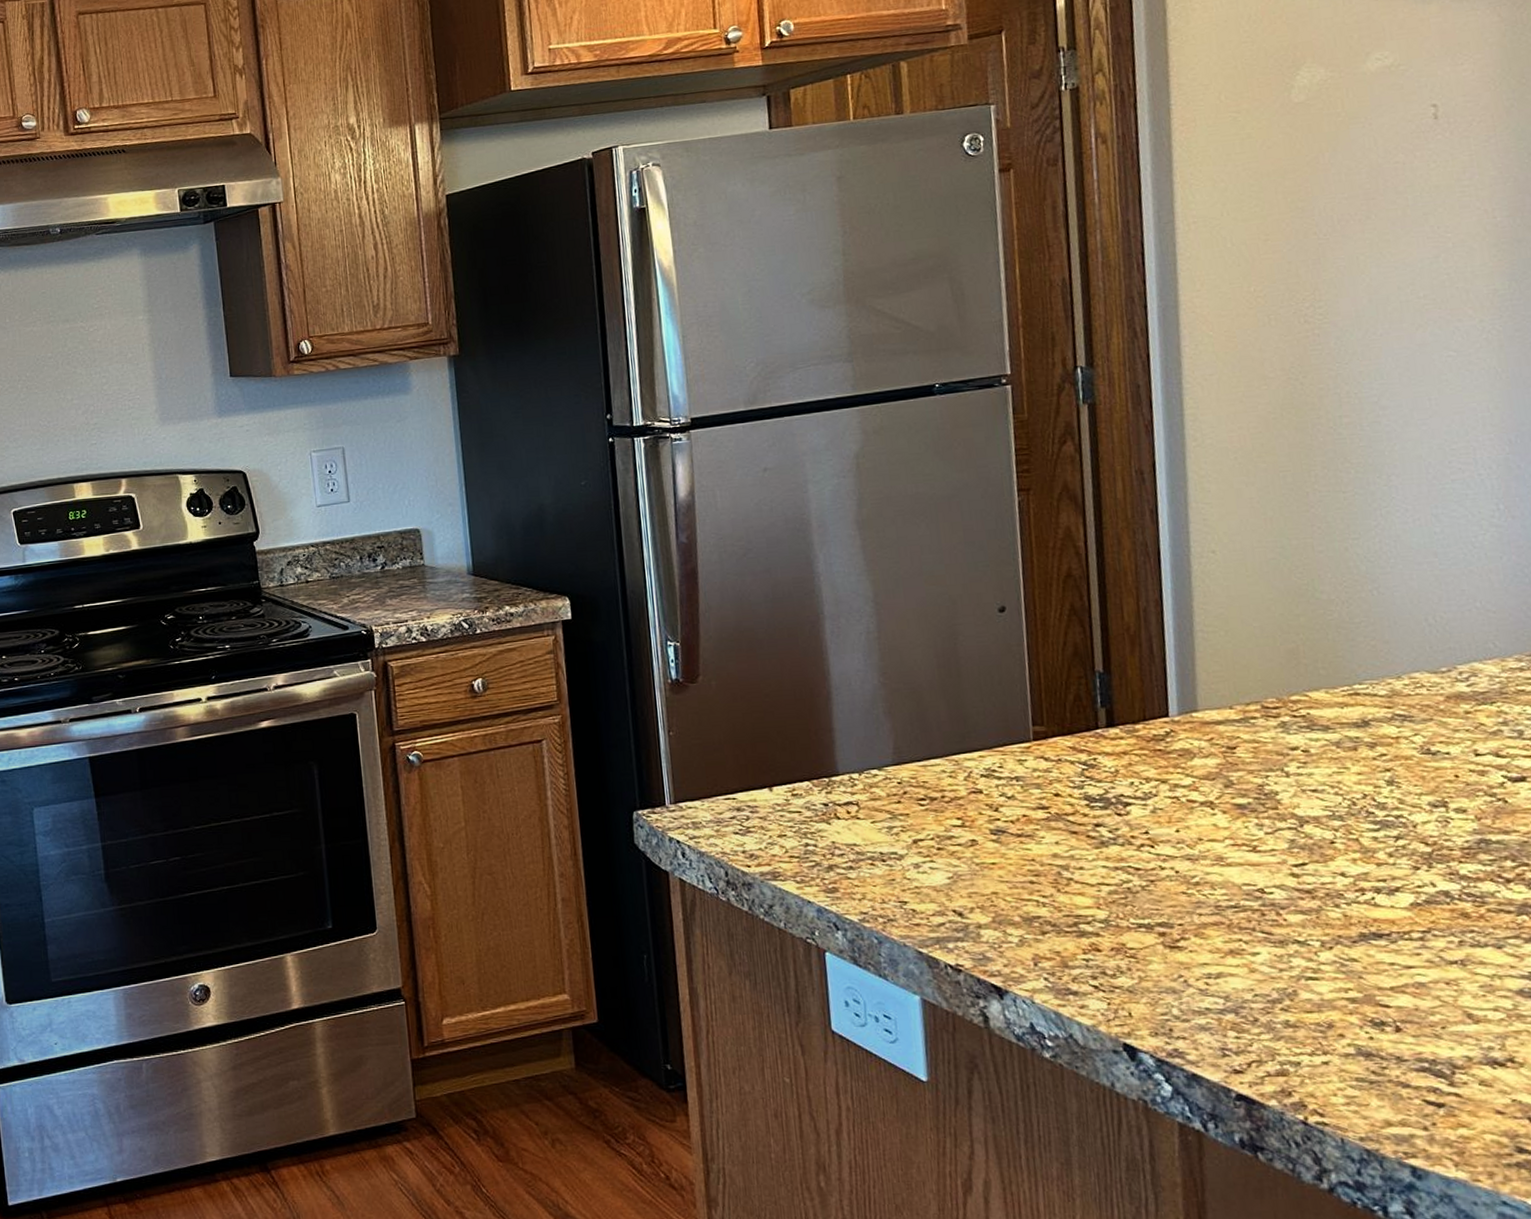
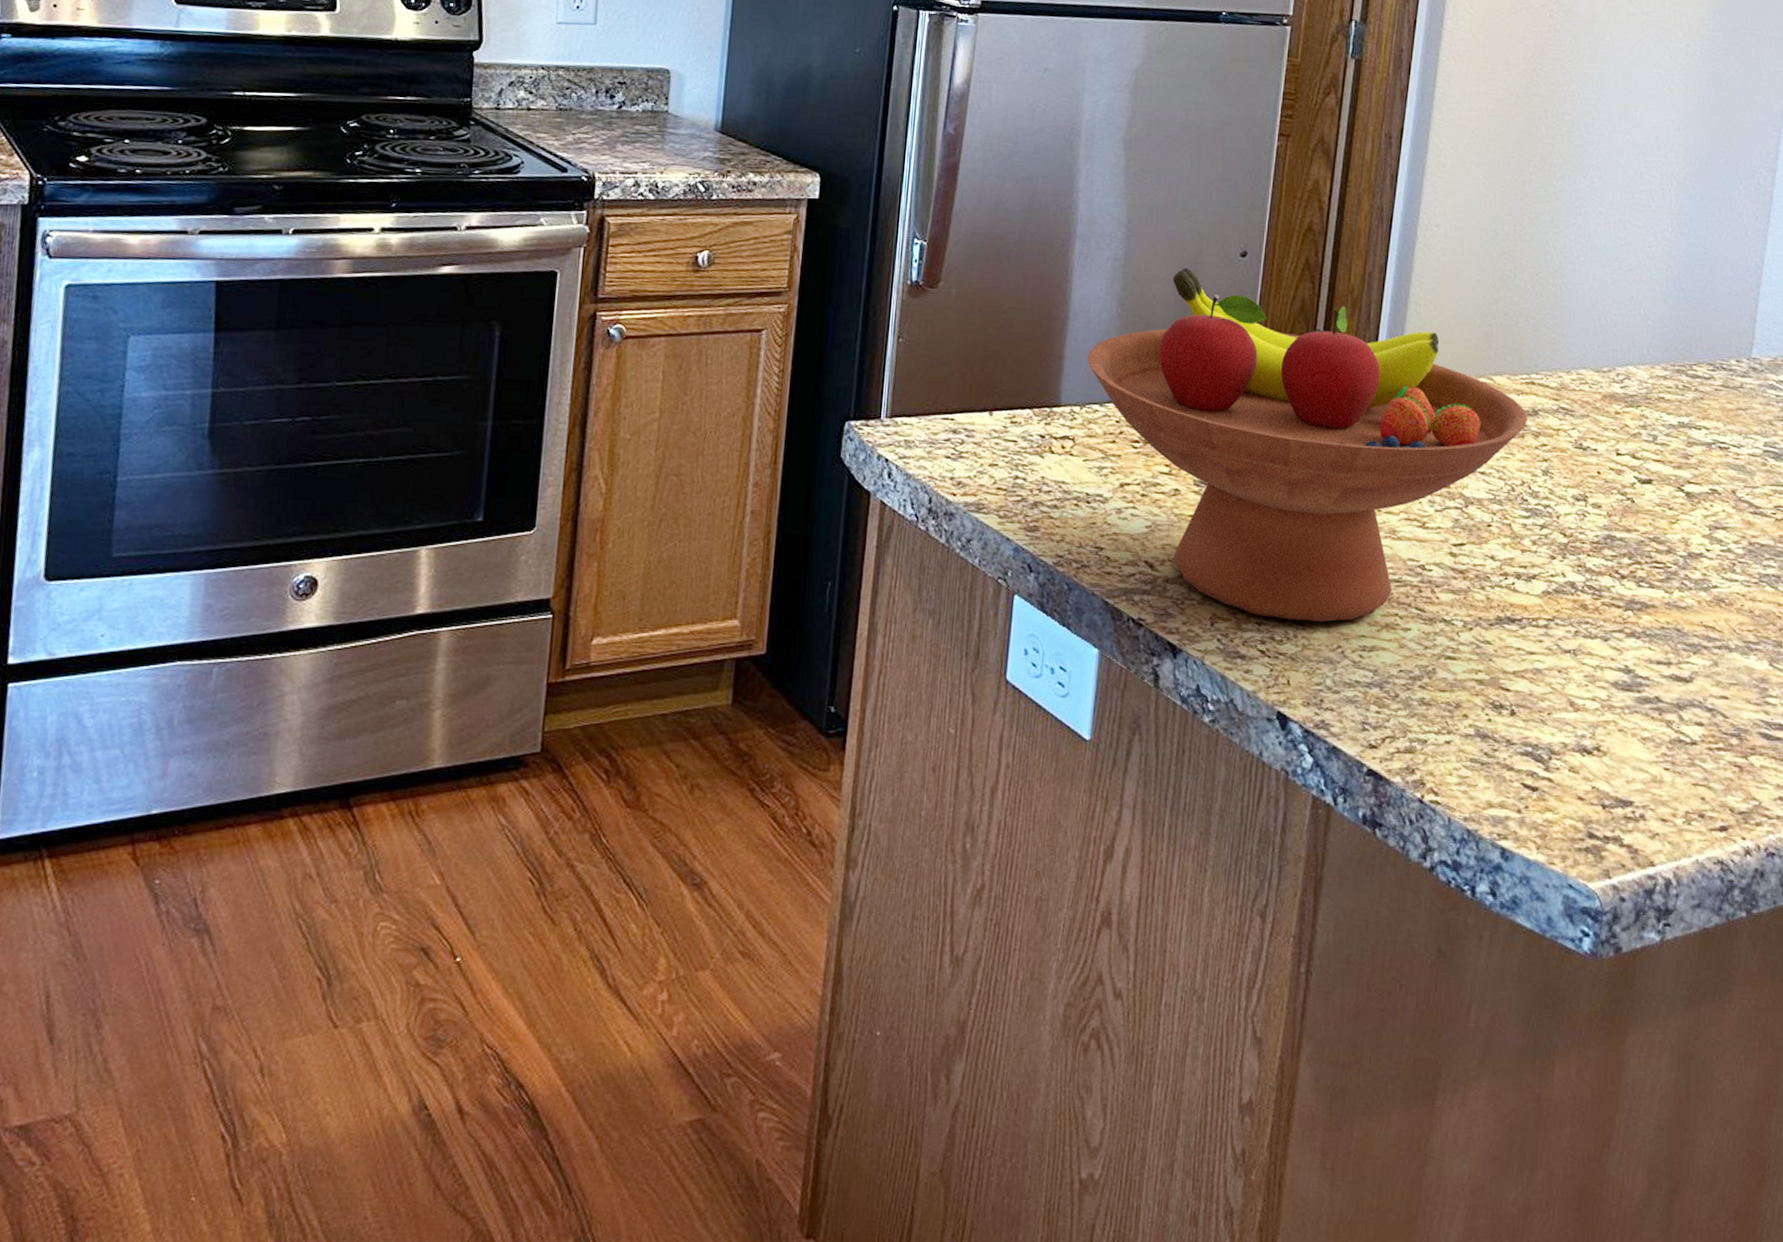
fruit bowl: none [856,630,1359,954] -> present [1087,267,1528,622]

